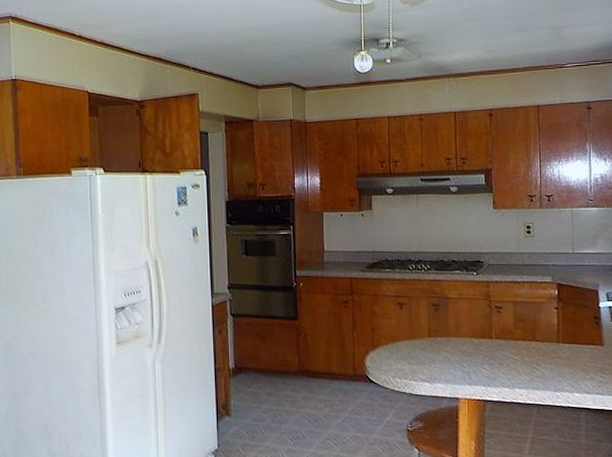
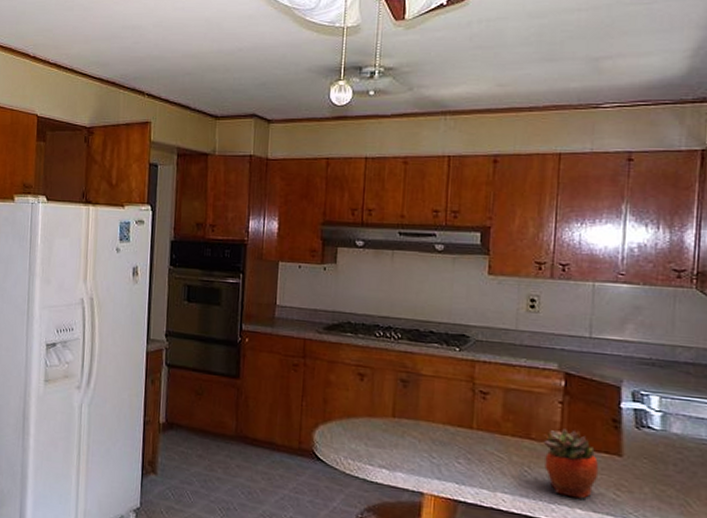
succulent planter: none [546,329,588,385] -> present [543,428,599,499]

